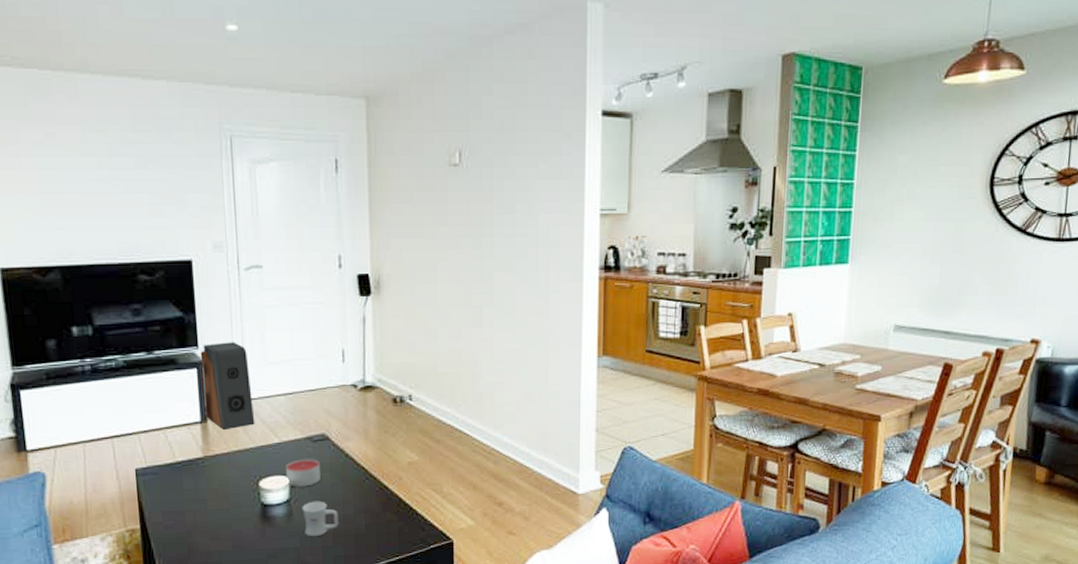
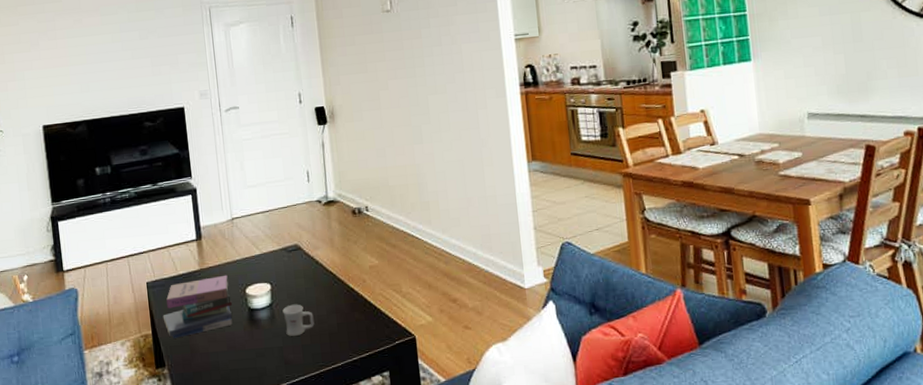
books: none [154,464,243,535] -> present [162,274,233,339]
speaker: present [200,342,255,429] -> none [193,171,240,245]
candle: present [286,459,320,487] -> none [267,267,296,293]

